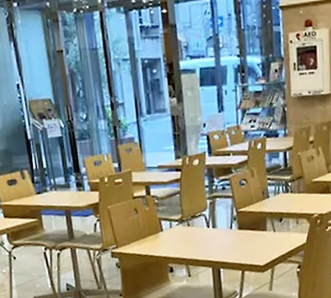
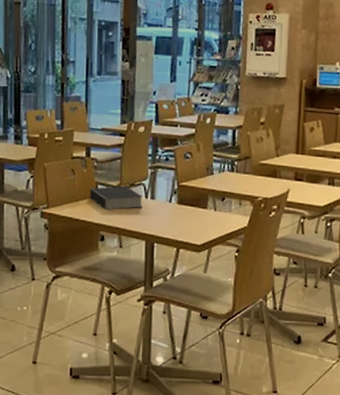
book: none [153,218,206,244] -> present [89,186,143,211]

